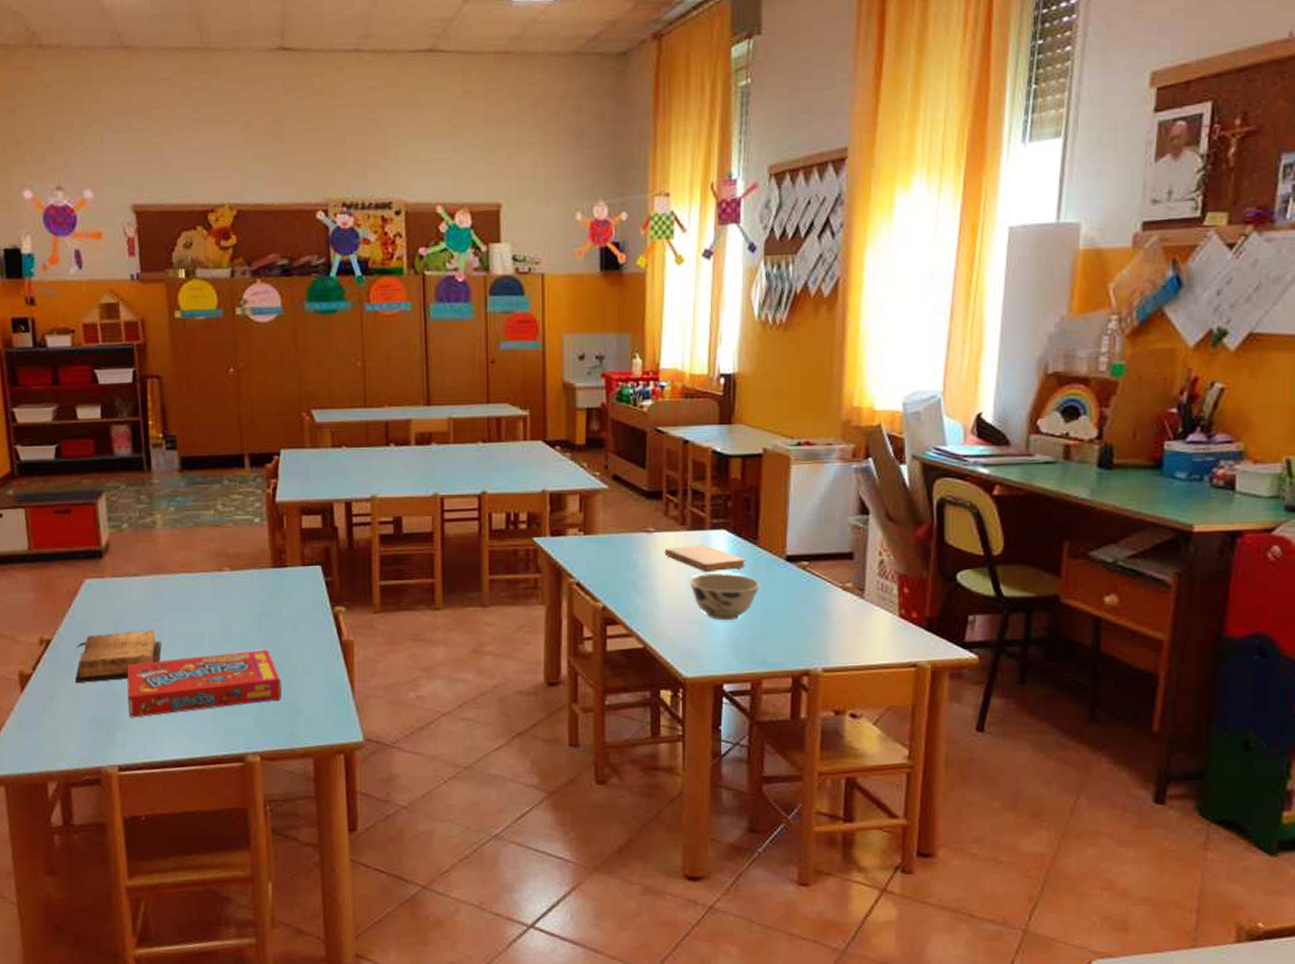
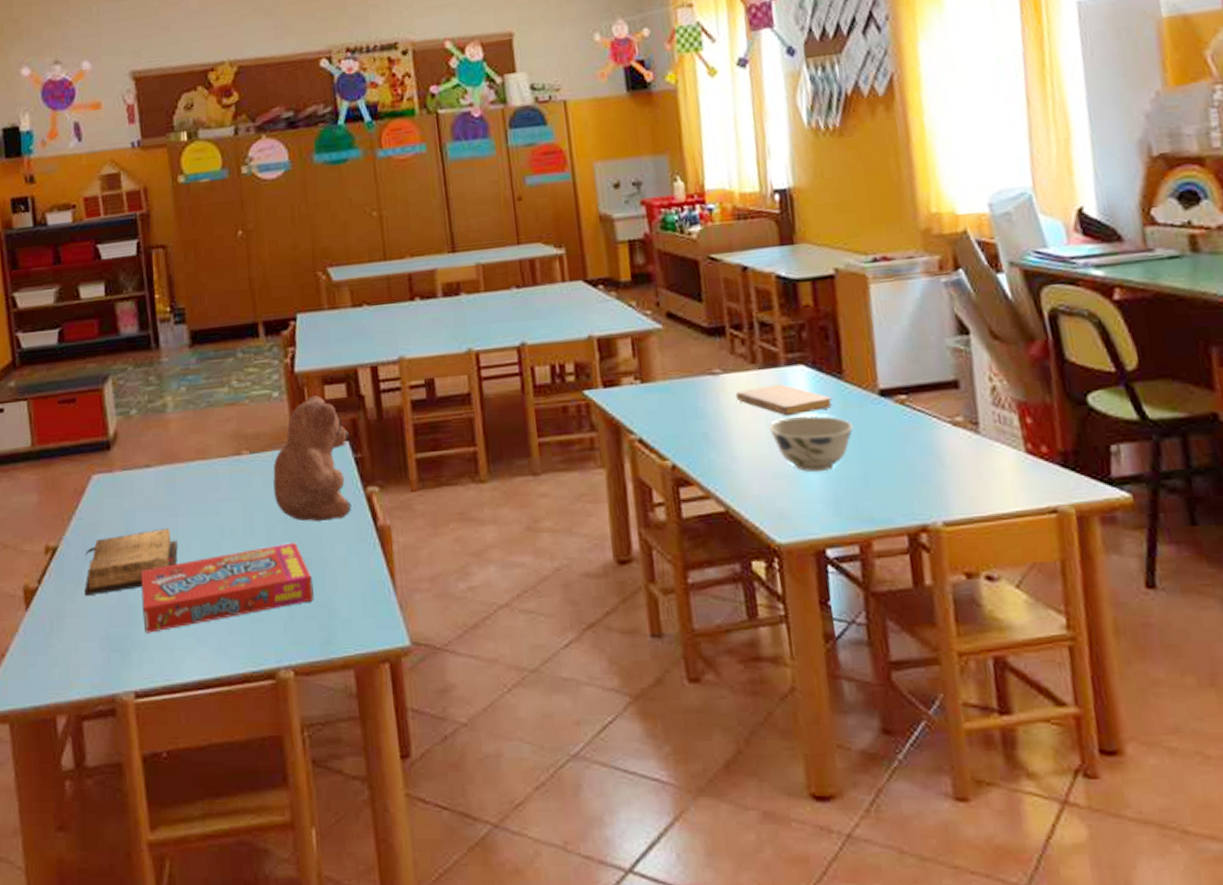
teddy bear: none [251,524,321,634] -> present [273,395,352,522]

